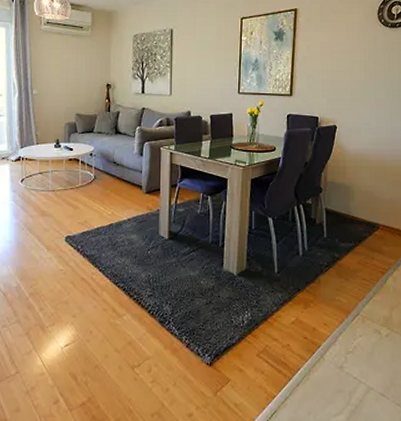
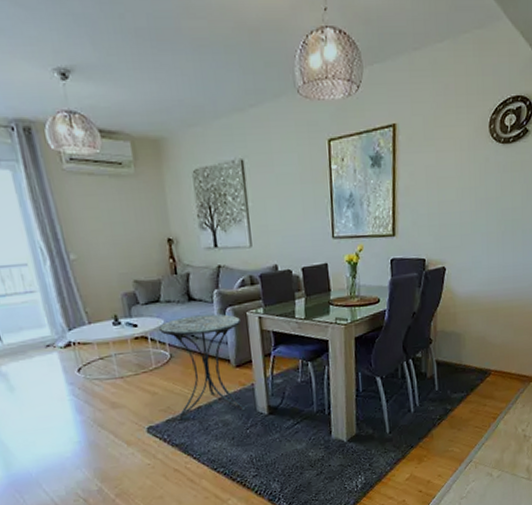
side table: none [88,146,156,234] -> present [158,314,246,421]

